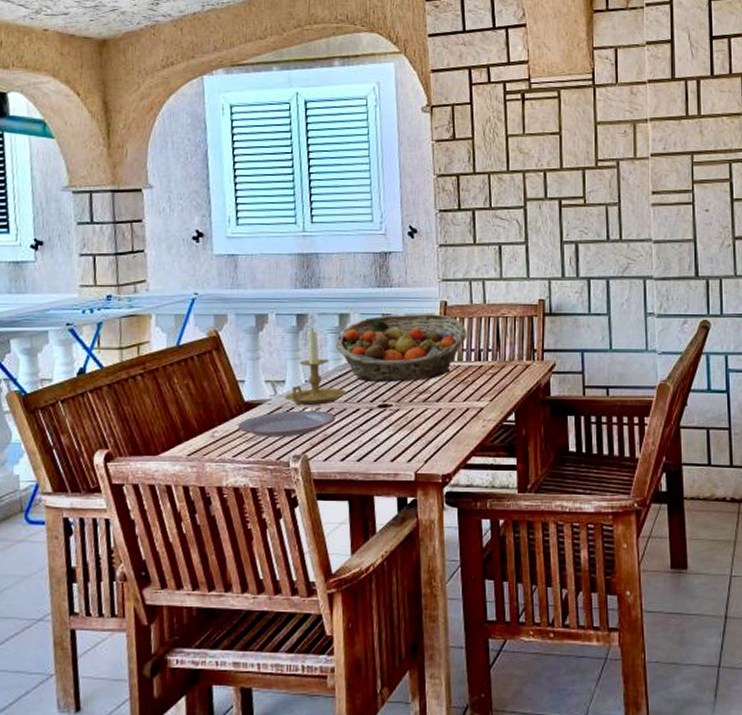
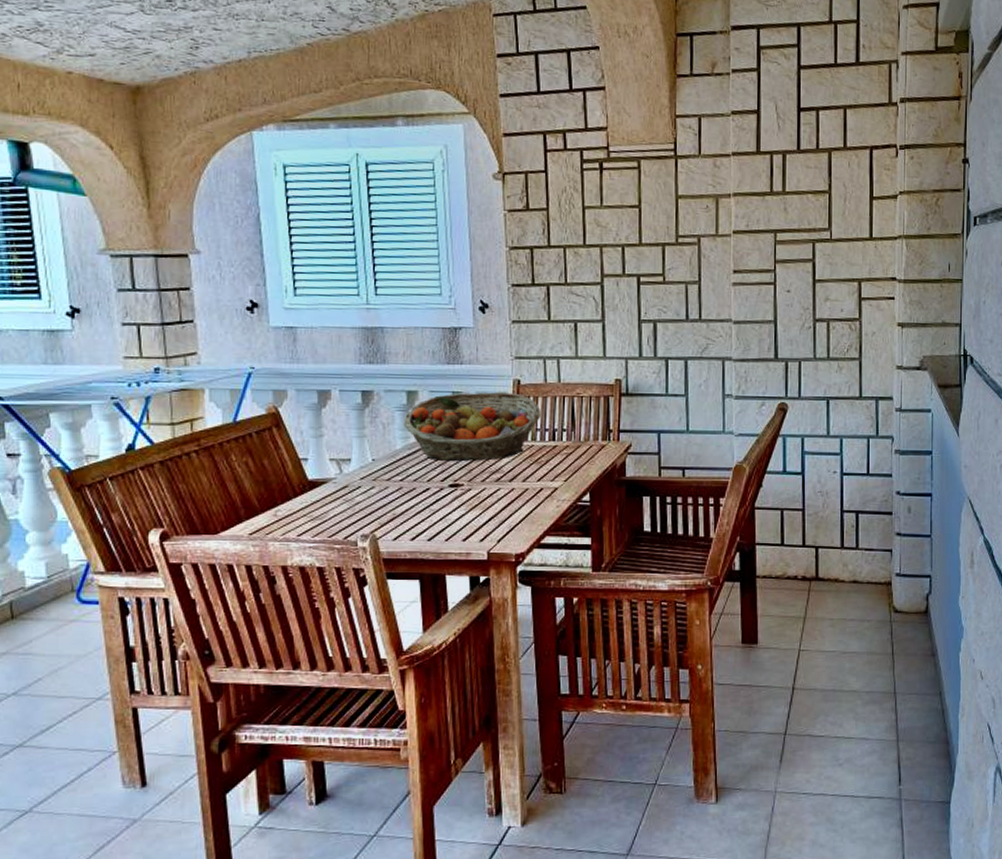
plate: present [237,410,336,437] -> none [301,489,405,517]
candle holder: present [284,328,346,406] -> none [350,405,416,485]

